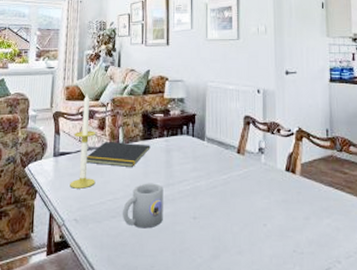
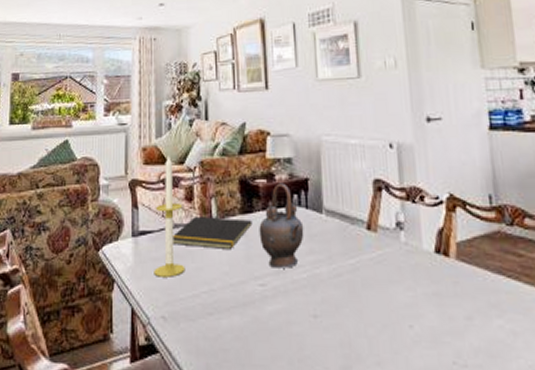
mug: present [123,183,163,229] -> none [222,270,274,330]
teapot: none [155,117,190,182] -> present [259,183,304,268]

